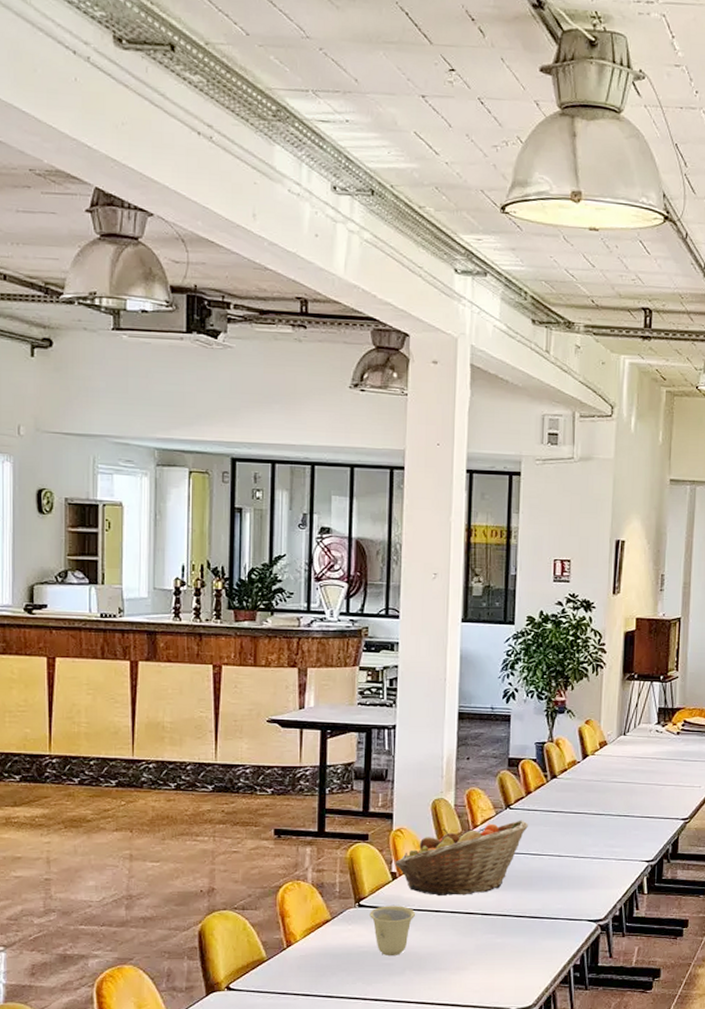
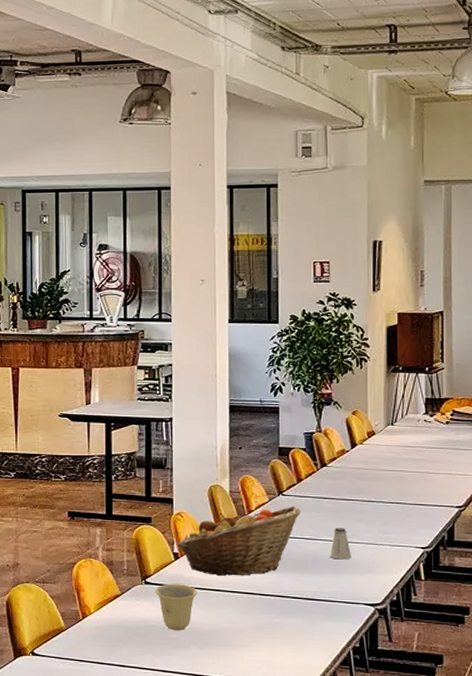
saltshaker: none [555,842,577,875] -> present [330,528,351,560]

